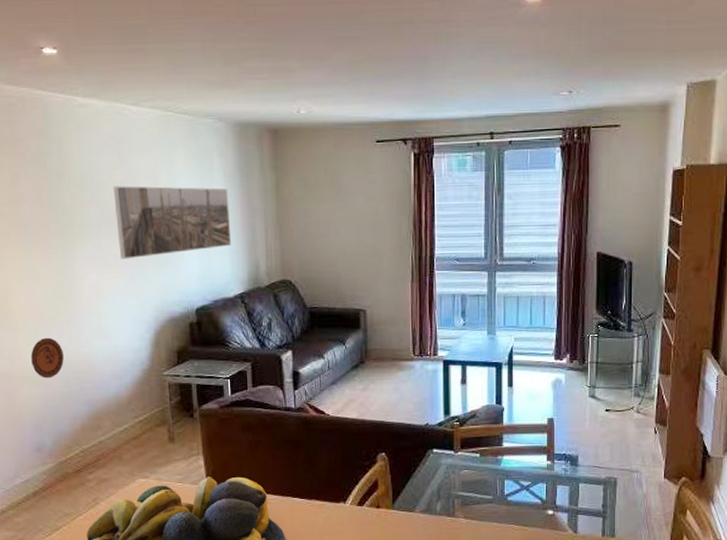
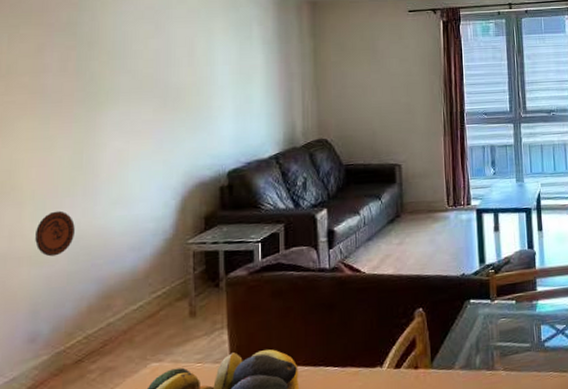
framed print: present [113,186,232,259] -> none [147,53,268,125]

